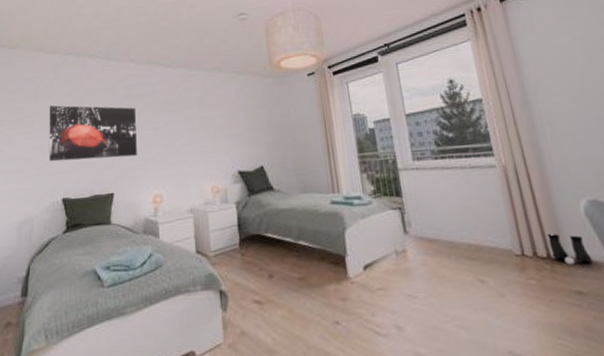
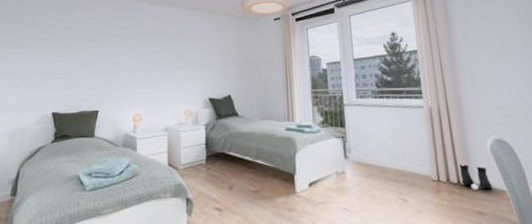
wall art: present [49,105,137,162] -> none [41,29,122,80]

